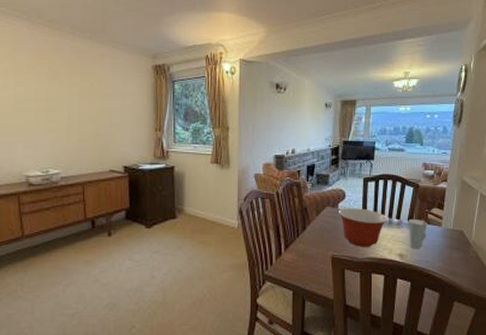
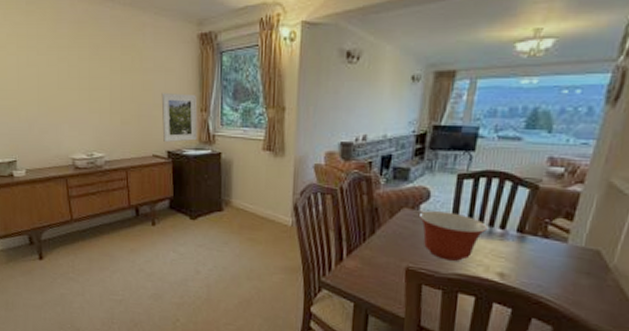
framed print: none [118,115,152,158] -> present [161,93,197,142]
cup: present [408,218,428,249] -> none [515,229,547,270]

